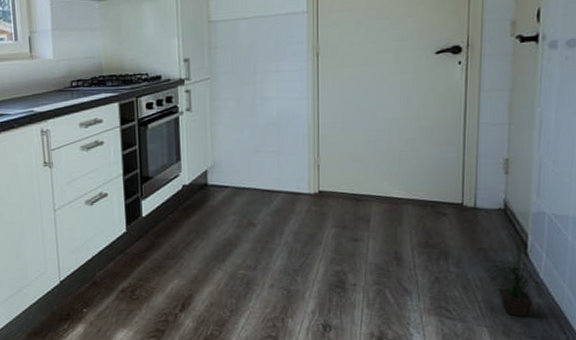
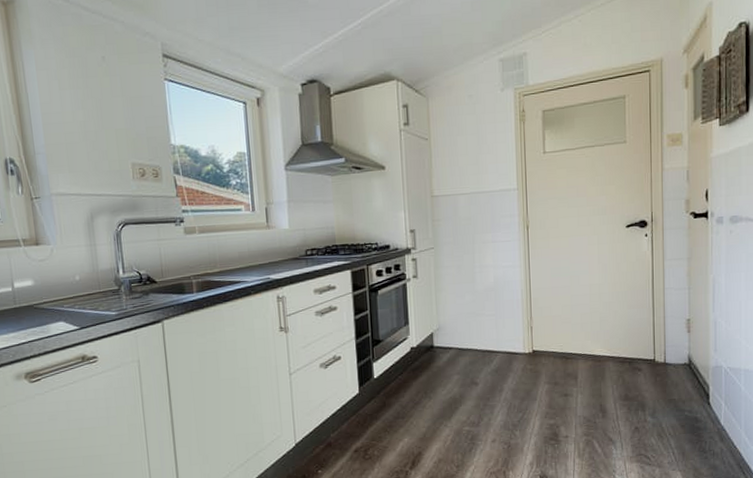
potted plant: present [485,233,547,318] -> none [676,385,728,461]

